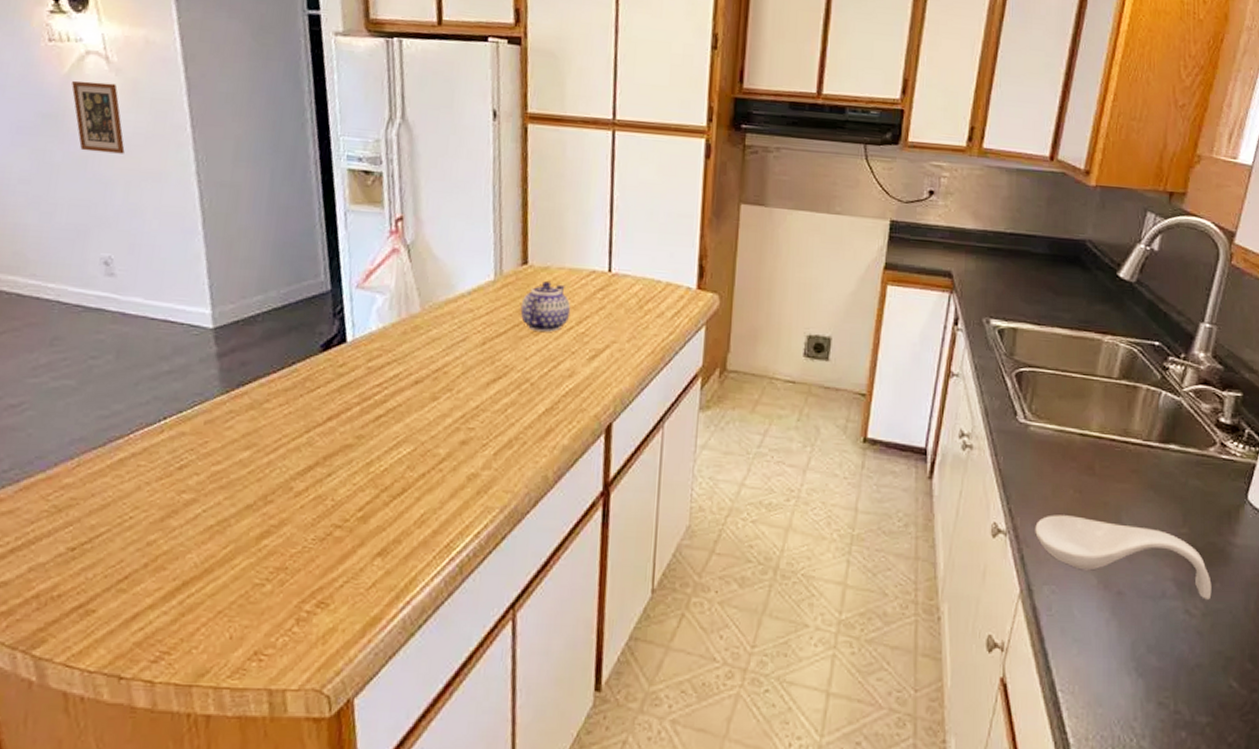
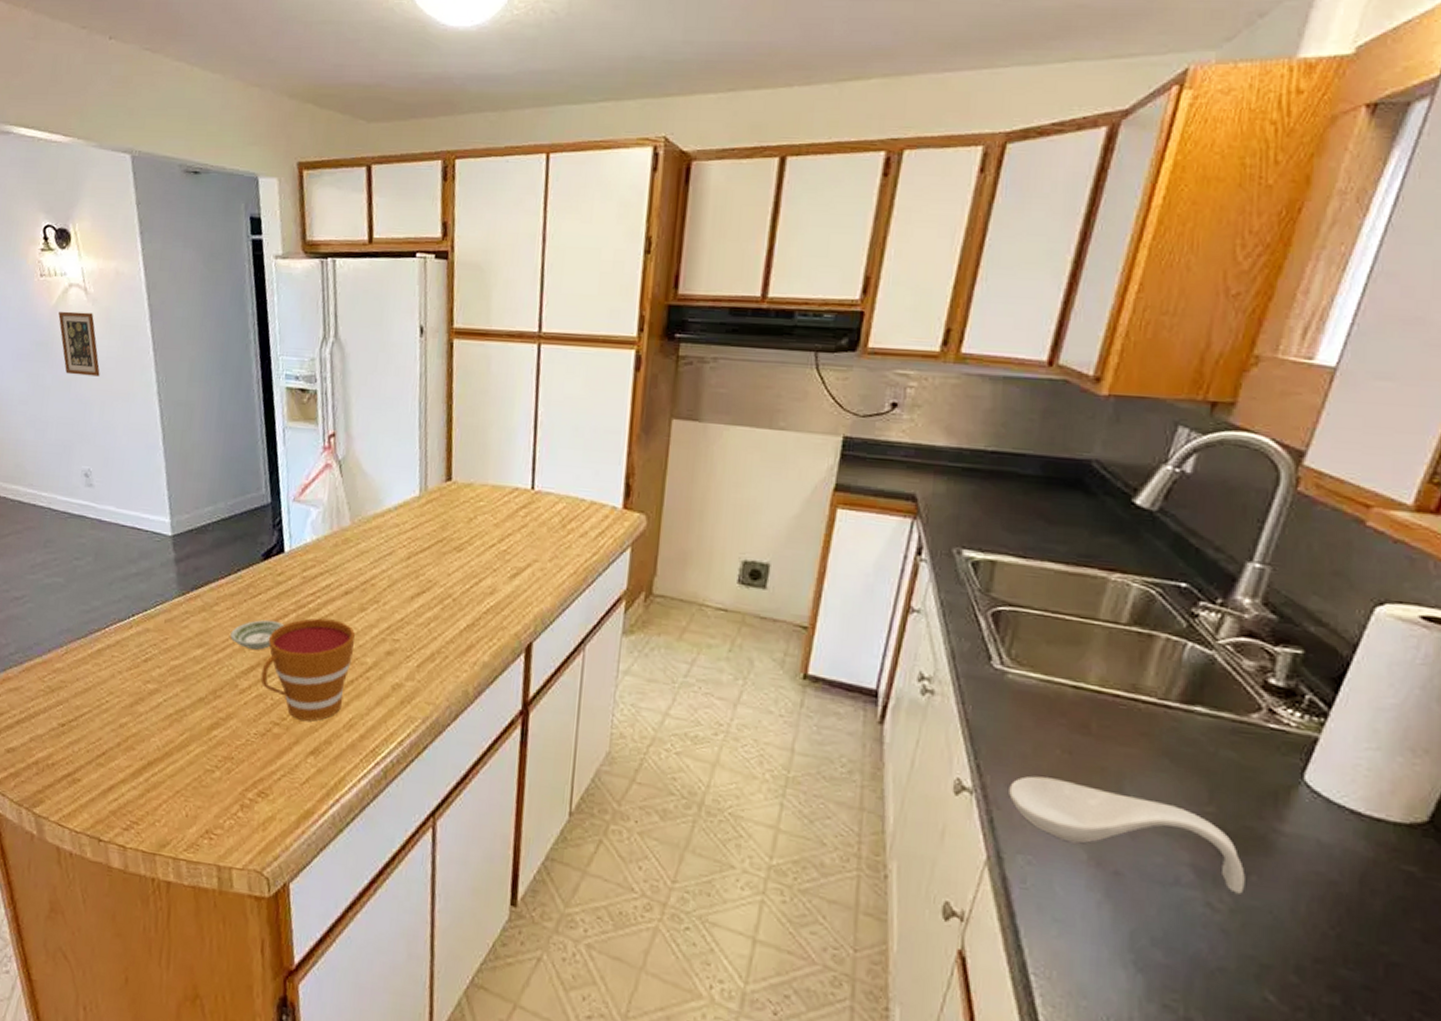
saucer: none [283,415,346,448] -> present [230,619,284,650]
cup: none [319,410,428,520] -> present [260,618,356,721]
teapot: present [520,281,571,332] -> none [444,498,493,549]

